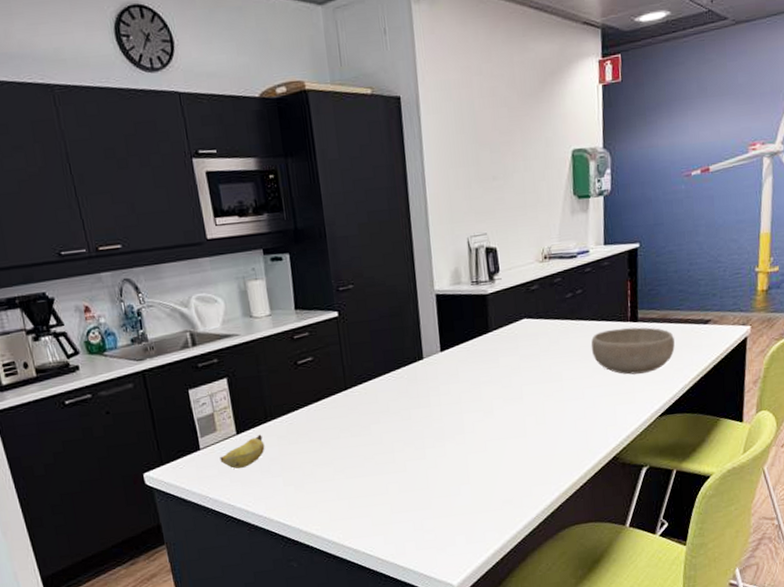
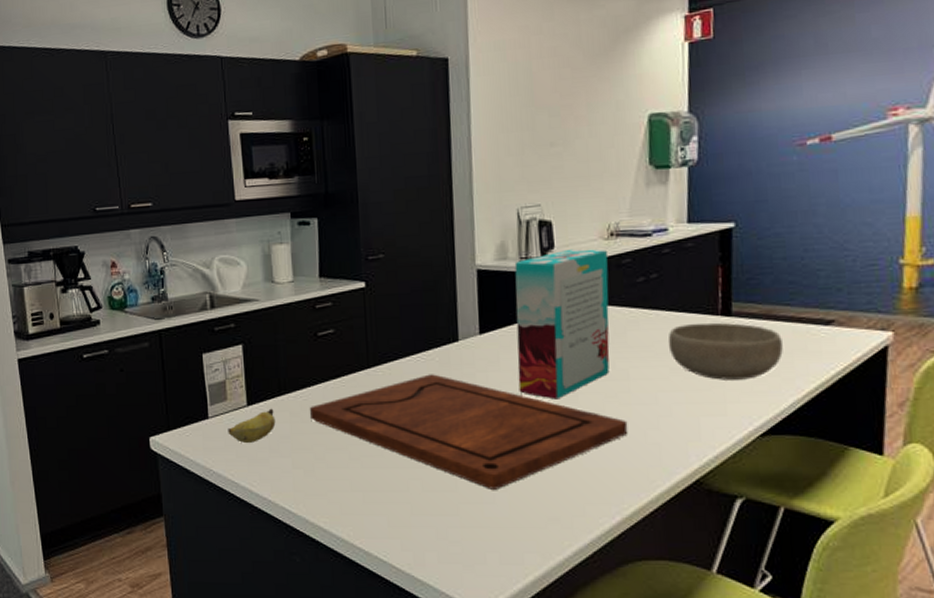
cutting board: none [294,390,563,484] -> present [309,374,628,490]
cereal box: none [467,271,547,403] -> present [514,248,610,400]

